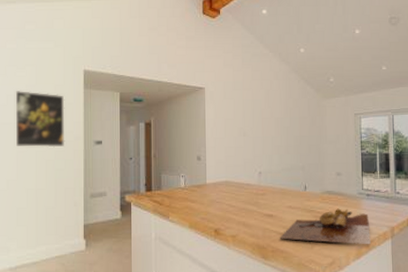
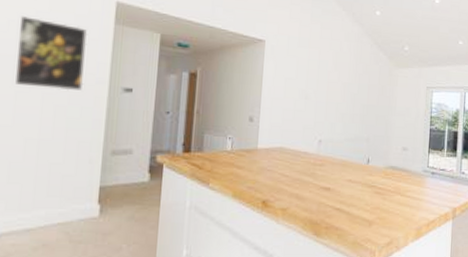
cutting board: present [279,208,371,245] -> none [335,185,432,225]

